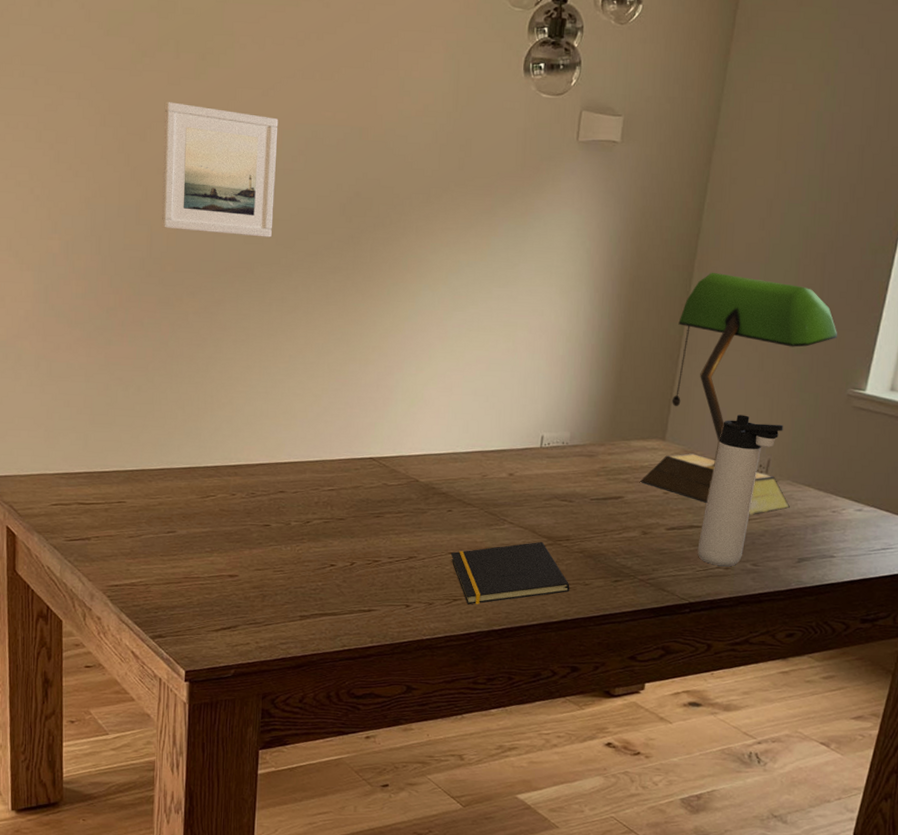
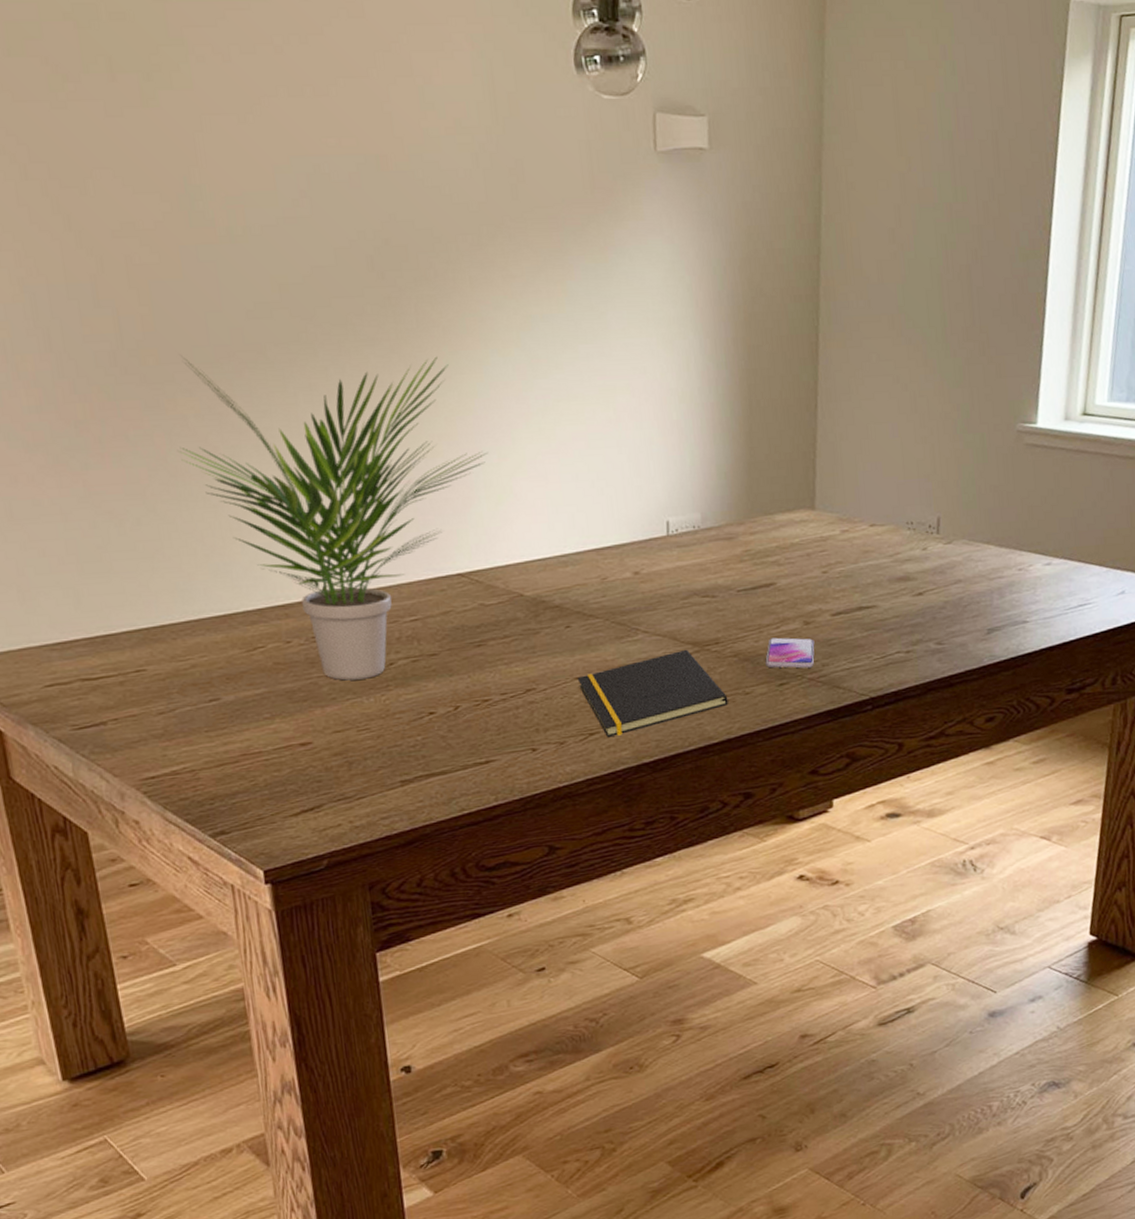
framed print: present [161,102,279,238] -> none [105,140,283,310]
potted plant: none [177,266,409,531] -> present [178,355,489,681]
smartphone: none [605,541,649,570] -> present [765,637,815,668]
table lamp: present [640,272,837,516] -> none [793,299,996,587]
thermos bottle: present [697,415,783,567] -> none [870,468,950,651]

